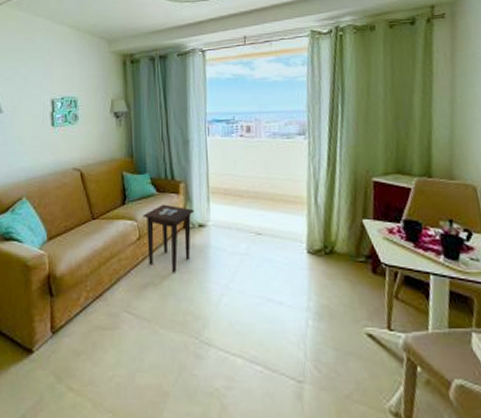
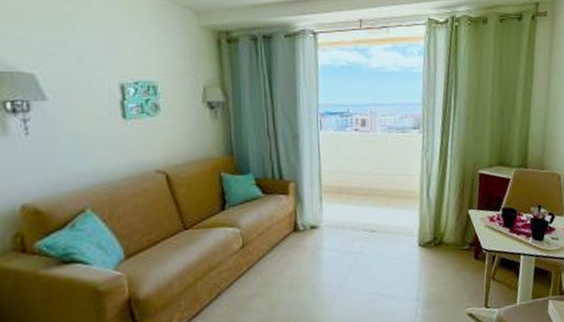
side table: present [143,204,195,273] -> none [246,206,306,280]

